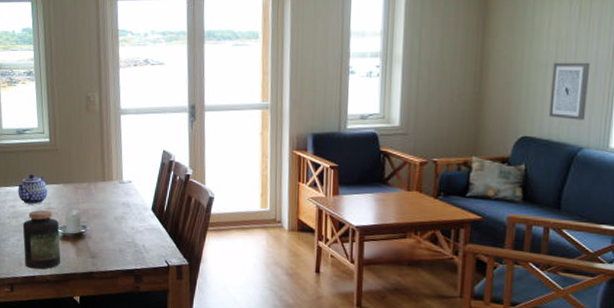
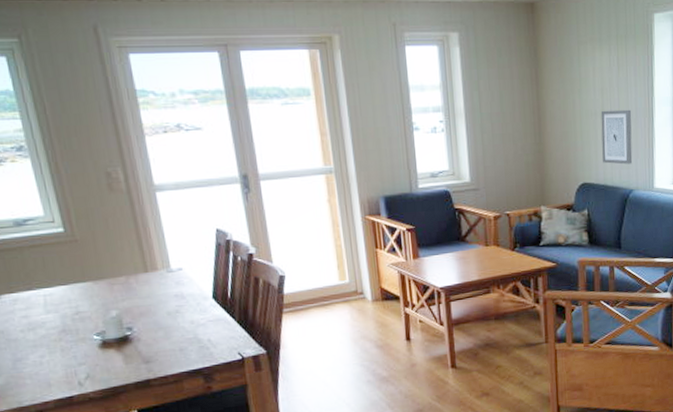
teapot: present [18,174,48,205] -> none [28,274,73,312]
jar: present [22,209,61,270] -> none [43,315,106,389]

